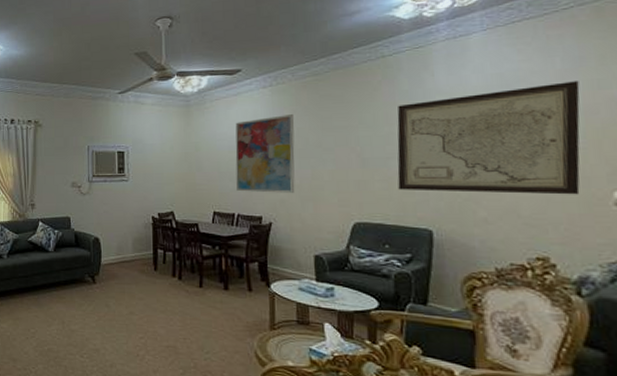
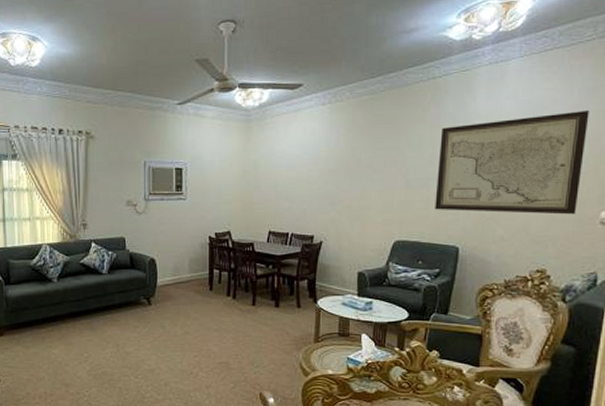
wall art: present [235,114,295,193] -> none [292,133,350,212]

